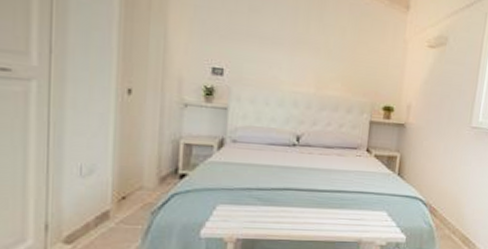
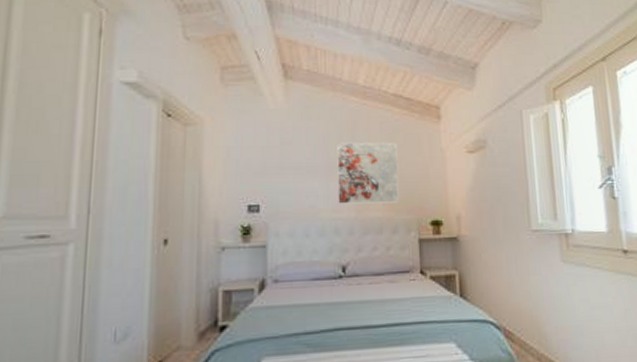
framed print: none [299,18,363,85] -> present [337,142,399,204]

